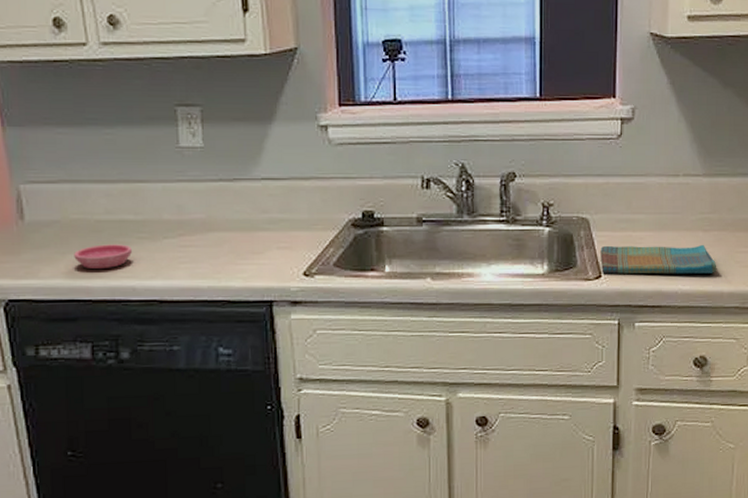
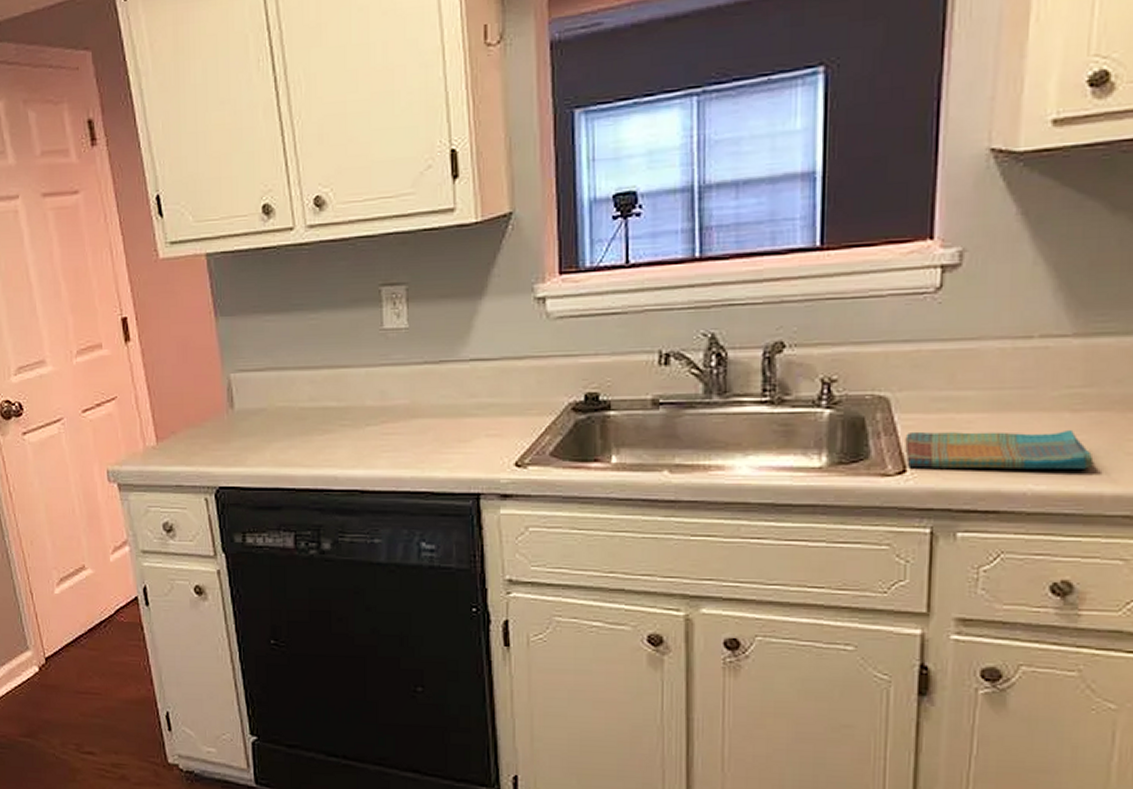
saucer: present [74,244,132,268] -> none [279,432,334,457]

